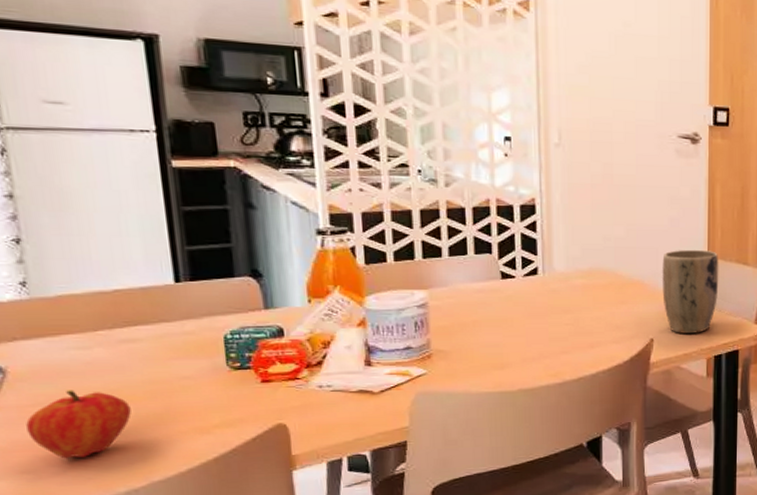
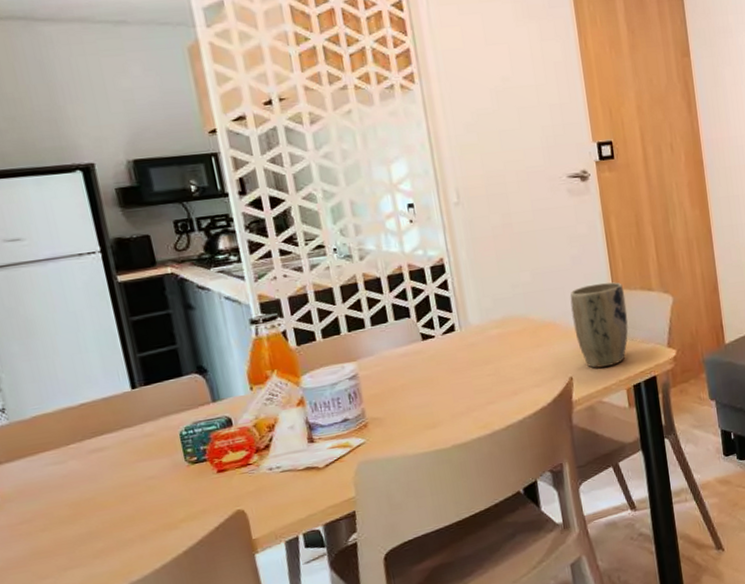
fruit: present [26,390,131,459] -> none [17,502,107,570]

